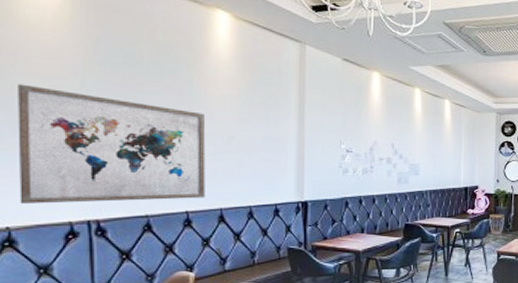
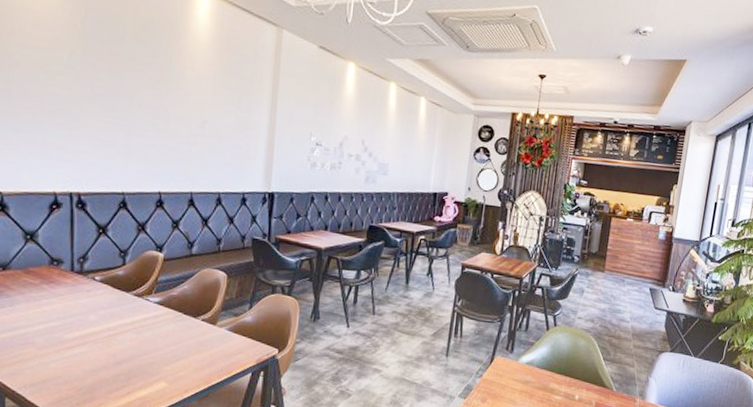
wall art: present [18,84,206,204] -> none [11,53,182,181]

